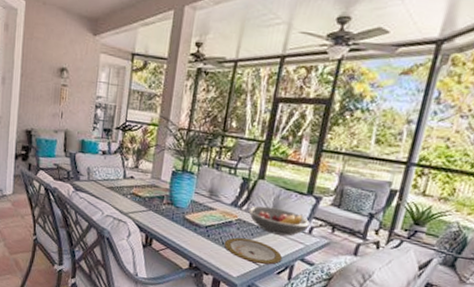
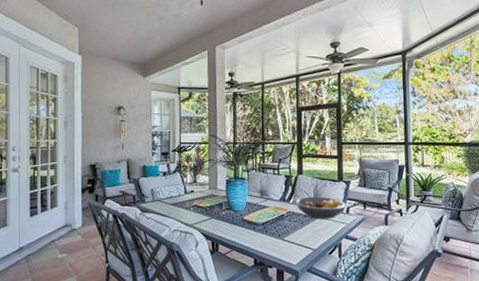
plate: present [224,237,283,265] -> none [280,228,331,249]

